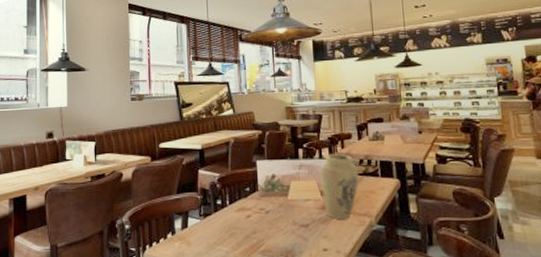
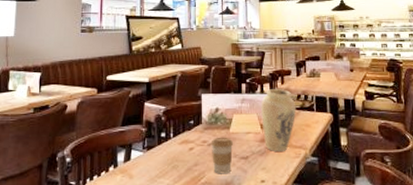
coffee cup: none [268,204,293,242] -> present [211,137,234,174]

